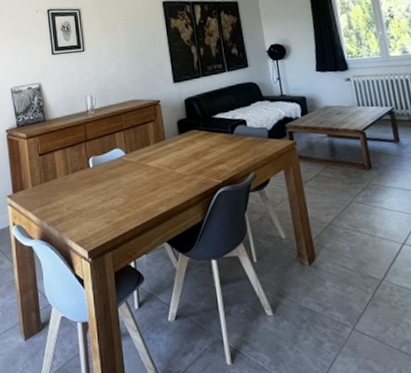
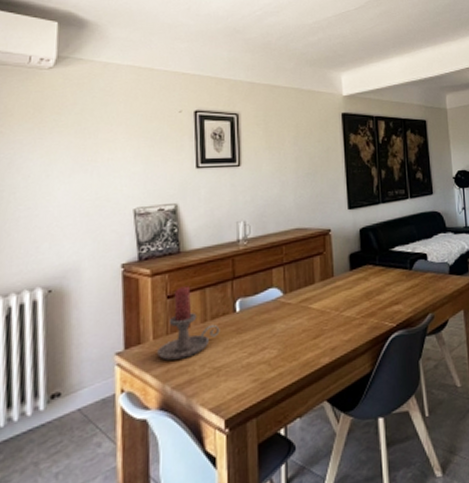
candle holder: none [35,146,79,203] -> present [157,286,220,361]

